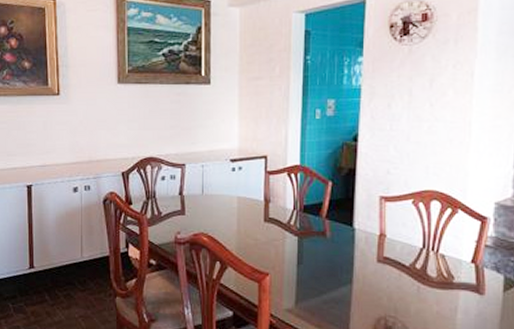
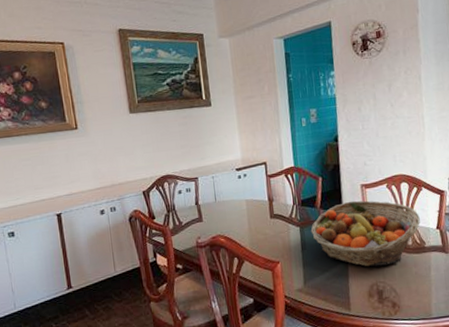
fruit basket: none [311,214,451,298] -> present [310,200,420,267]

